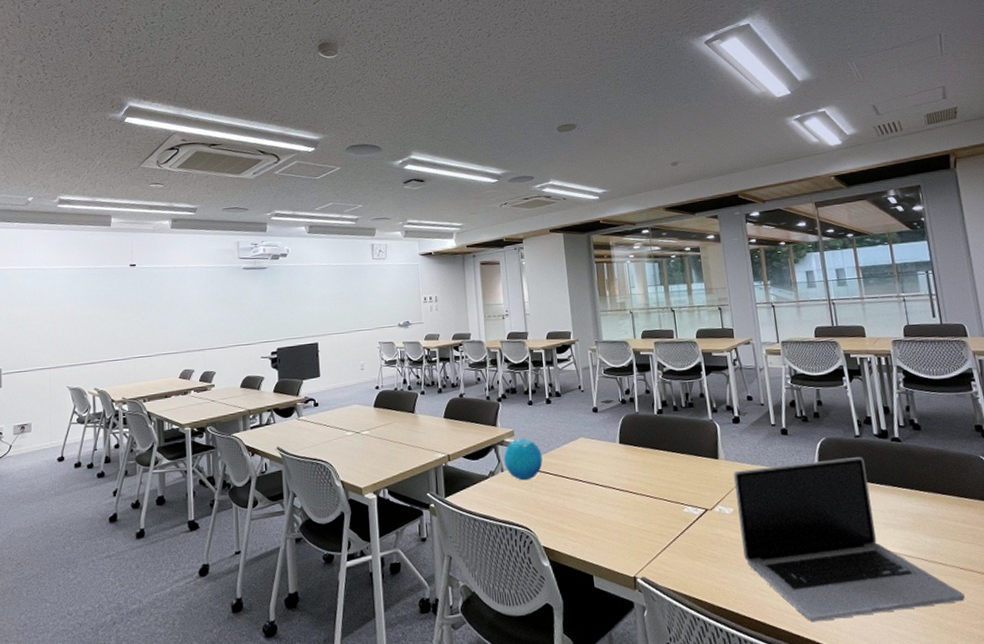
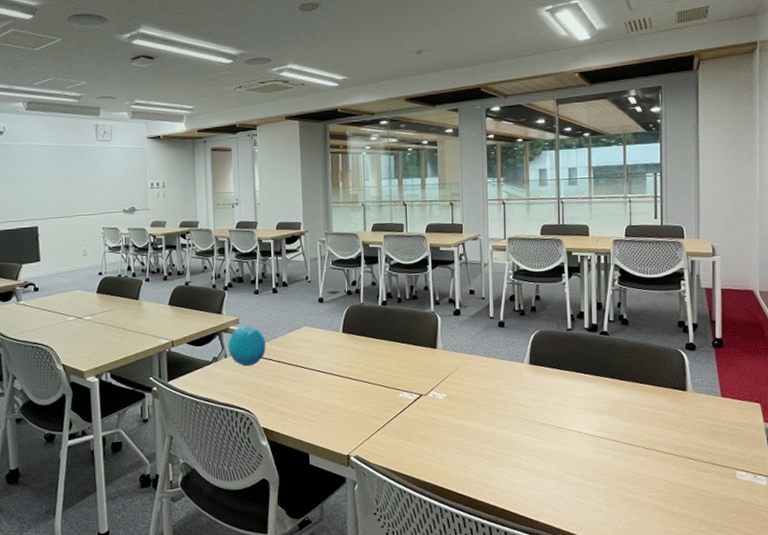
laptop: present [733,457,965,622] -> none [449,349,646,495]

